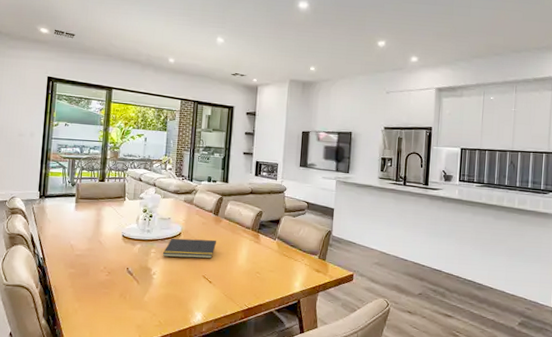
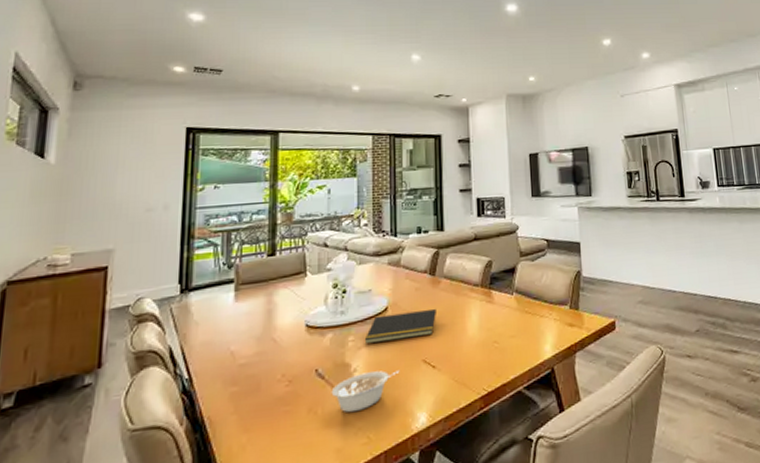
legume: none [136,277,186,303] -> present [331,370,400,413]

